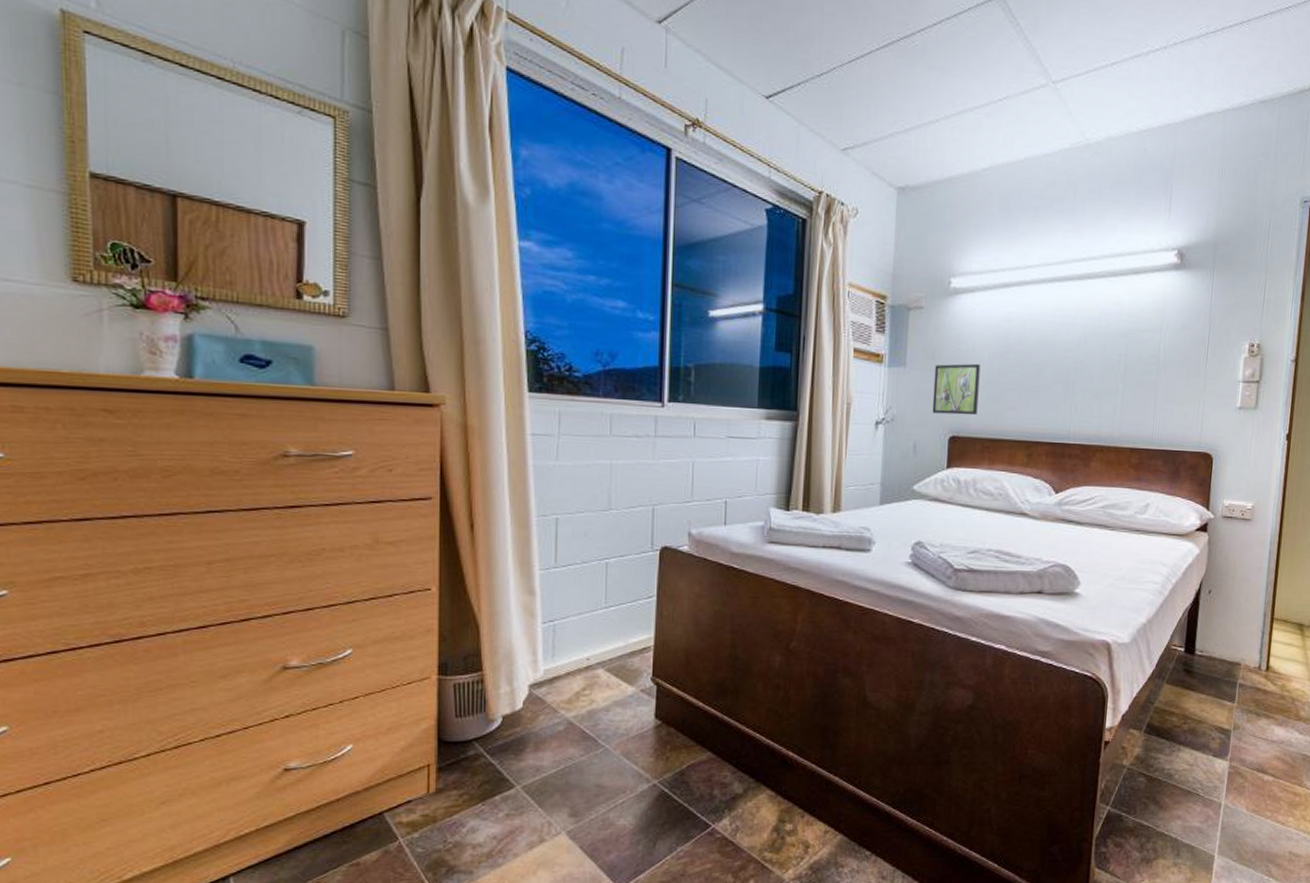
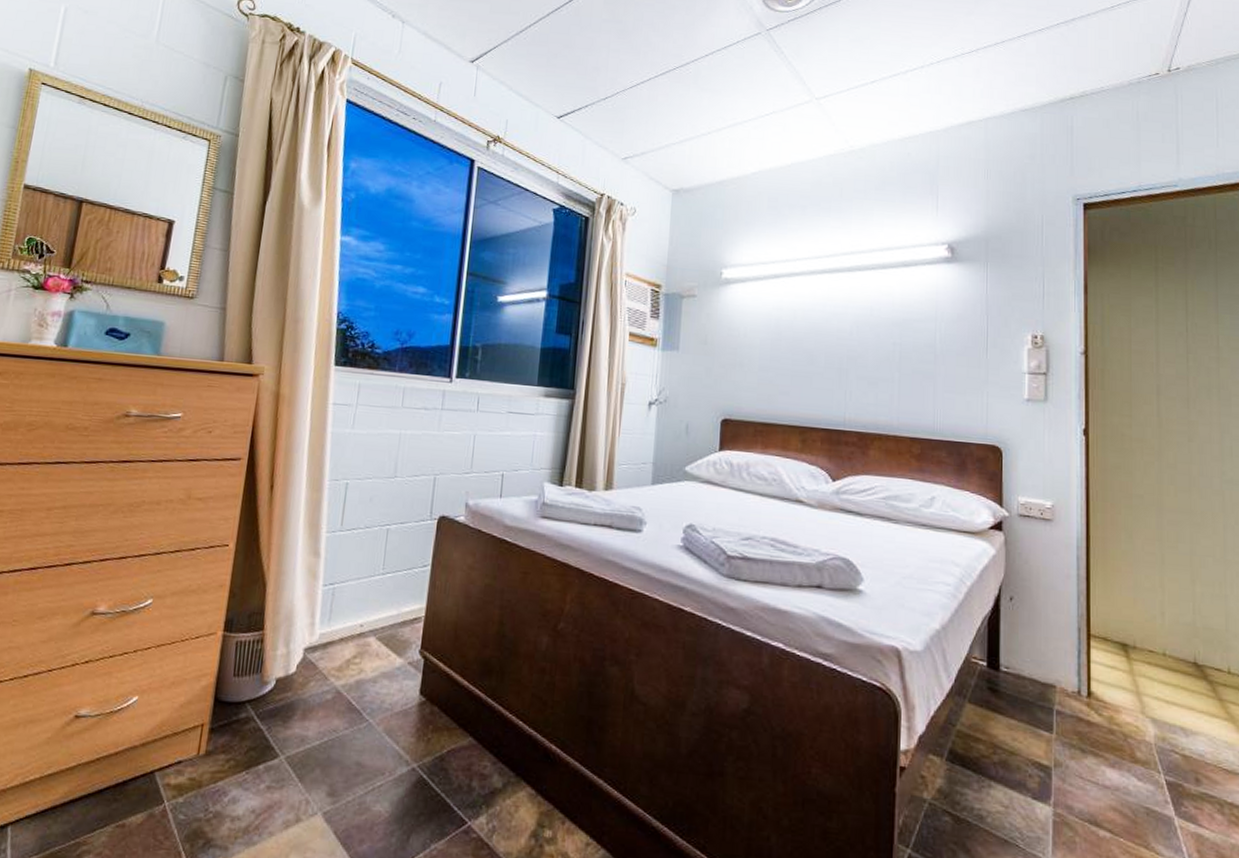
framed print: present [932,363,981,416] -> none [704,349,752,399]

